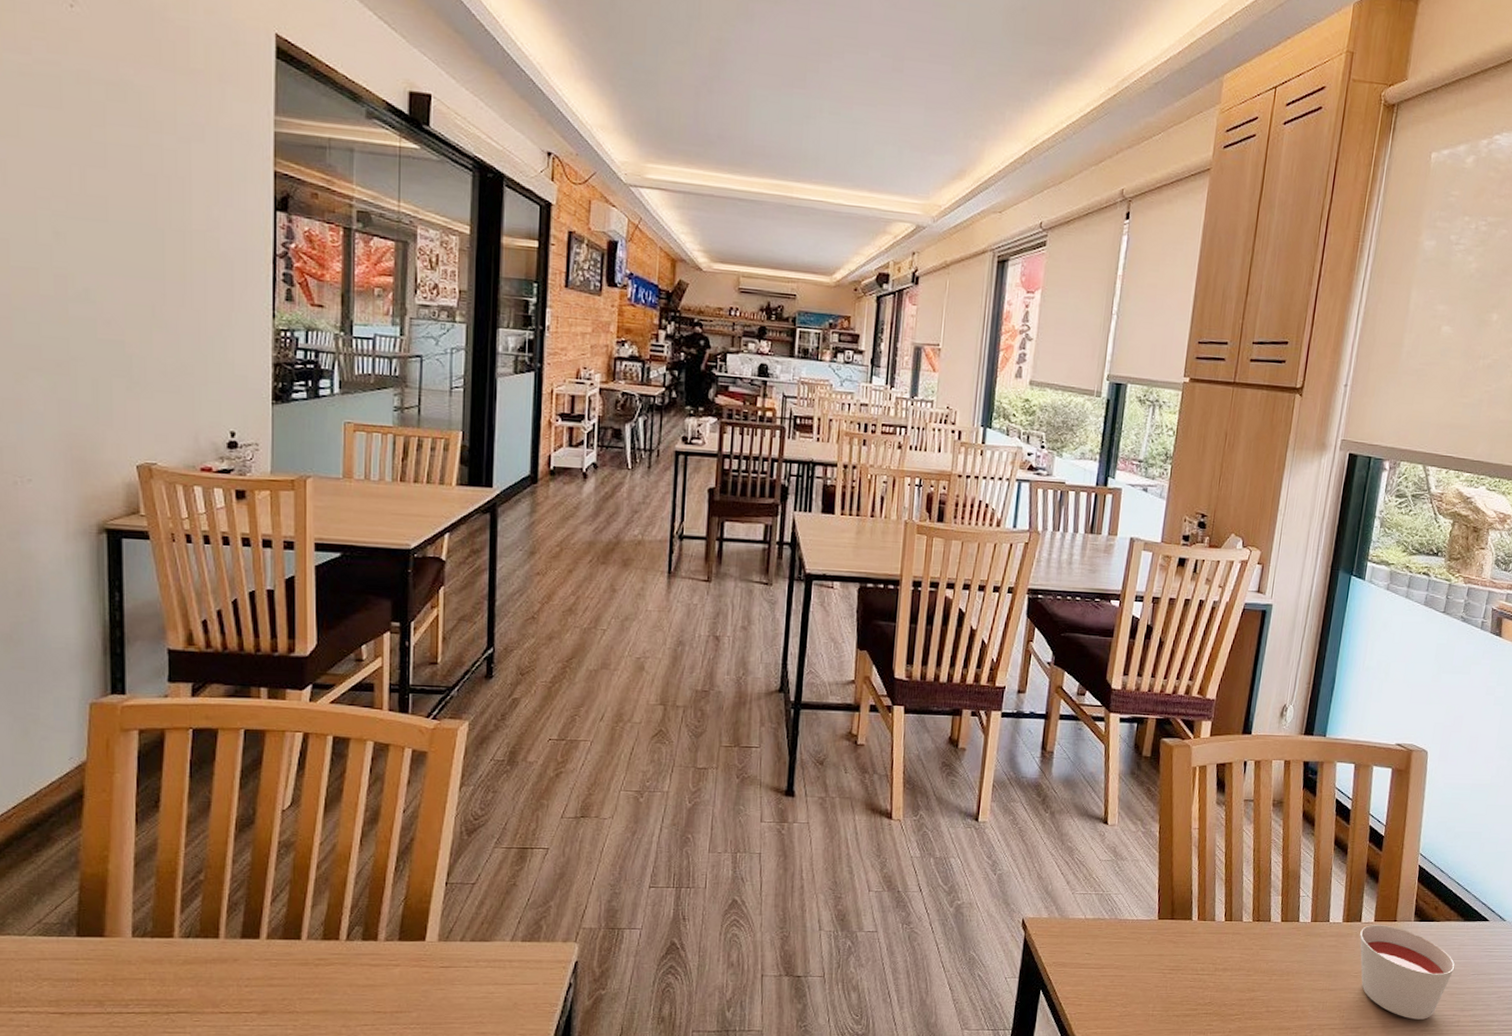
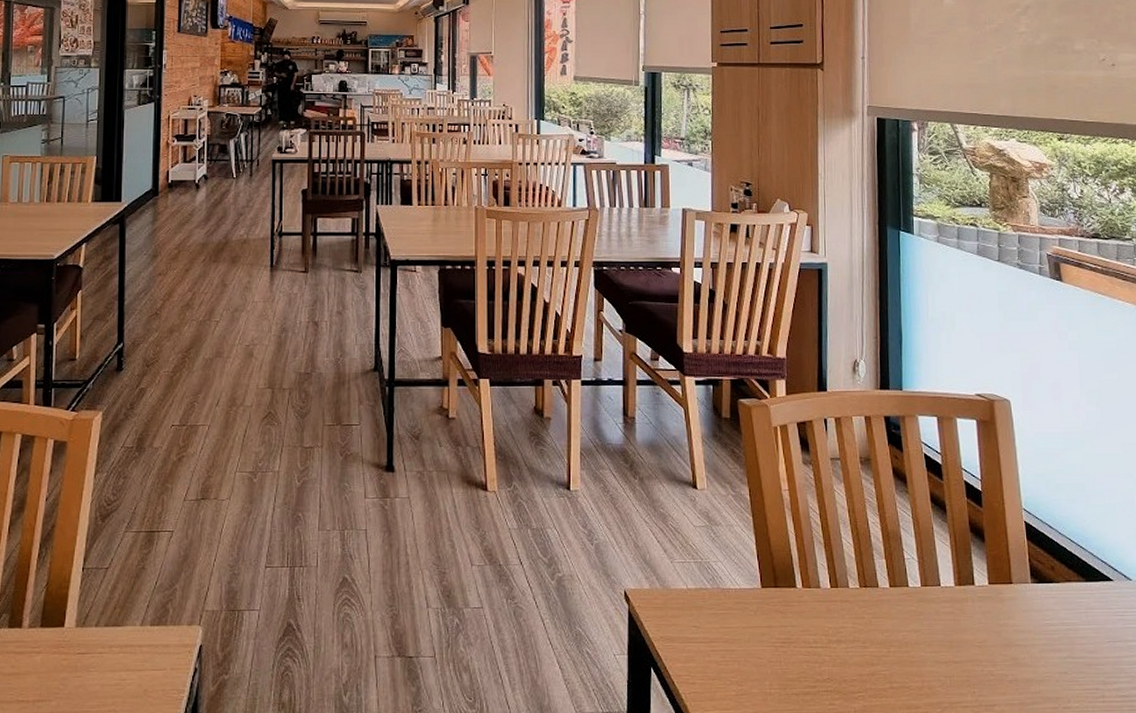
candle: present [1360,925,1455,1020] -> none [976,588,1087,695]

